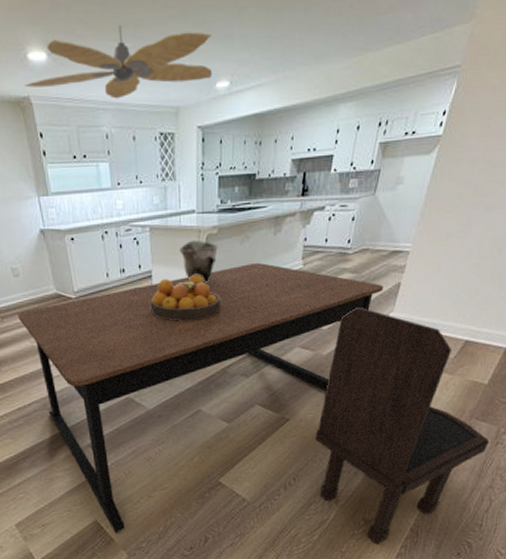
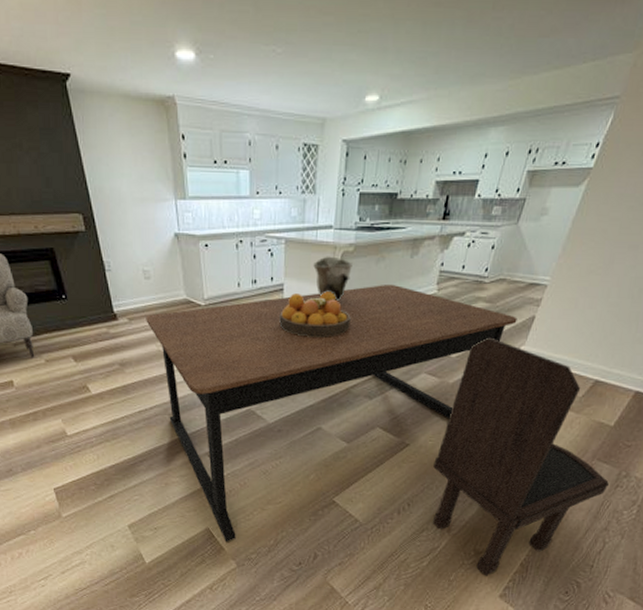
ceiling fan: present [25,25,213,99] -> none [170,29,366,105]

